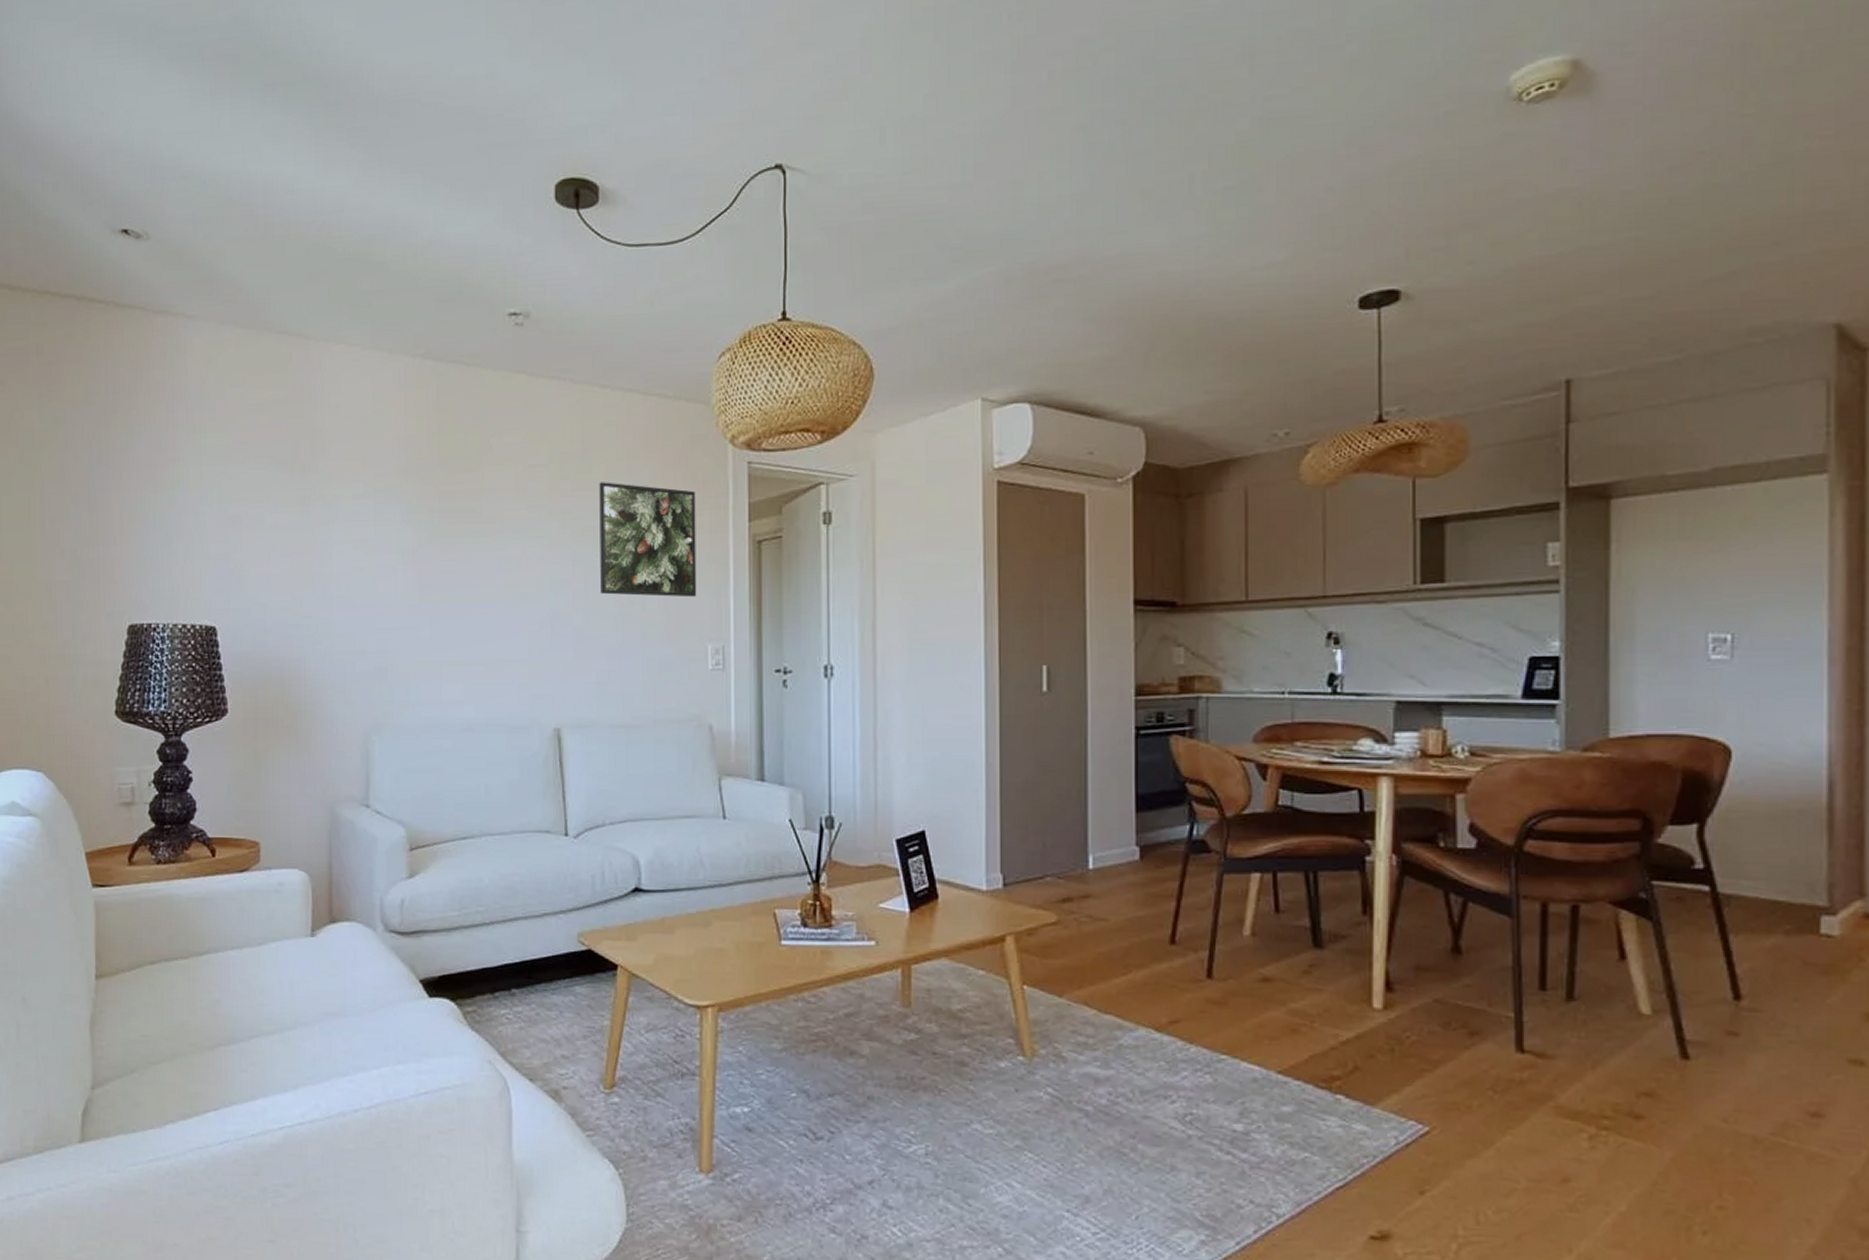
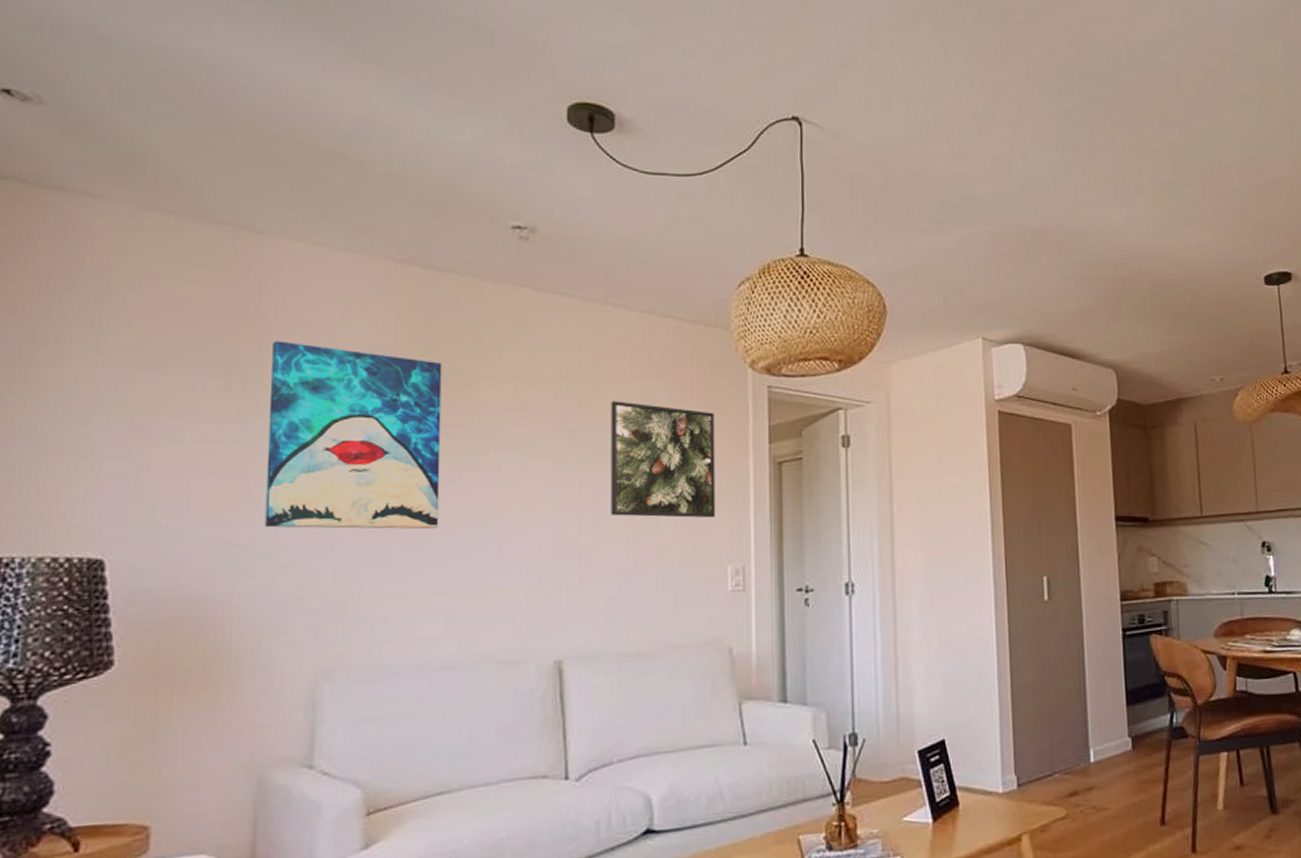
wall art: none [322,436,456,605] -> present [264,341,442,530]

